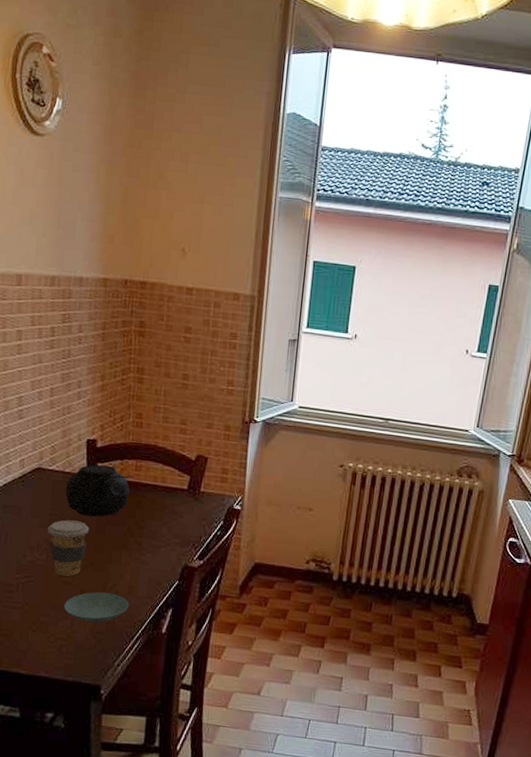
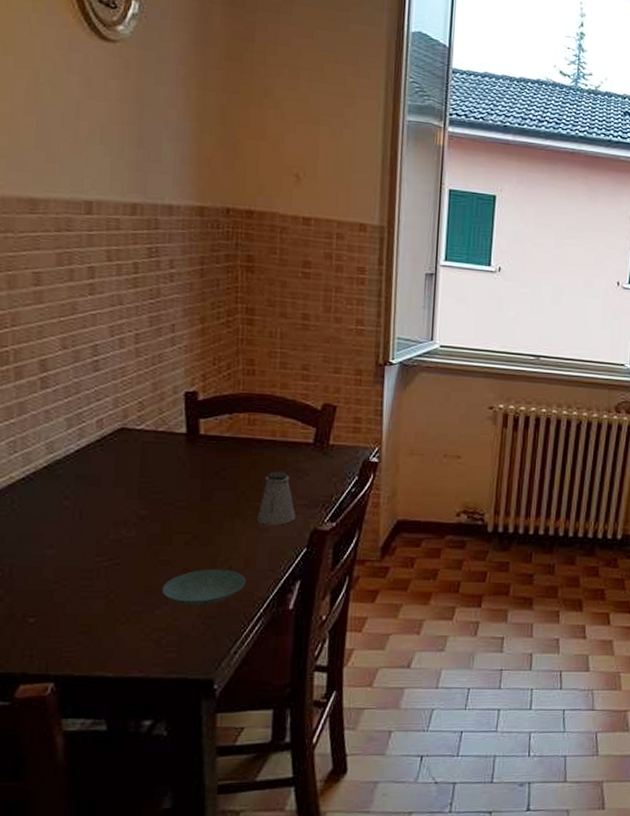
coffee cup: present [47,520,90,577] -> none [136,487,192,554]
teapot: present [65,462,134,517] -> none [158,418,247,482]
saltshaker: none [139,512,171,559] -> present [256,471,295,525]

